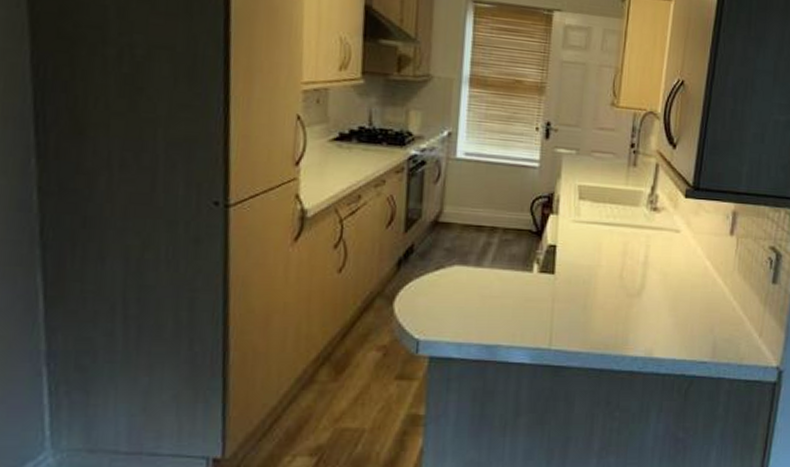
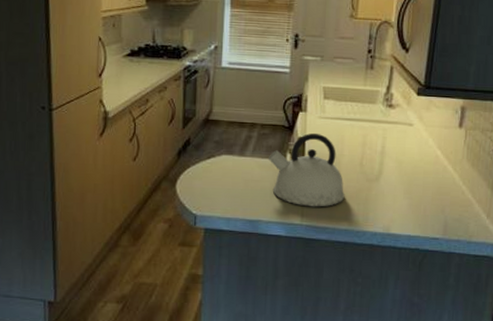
kettle: none [511,239,602,328] -> present [269,132,345,207]

